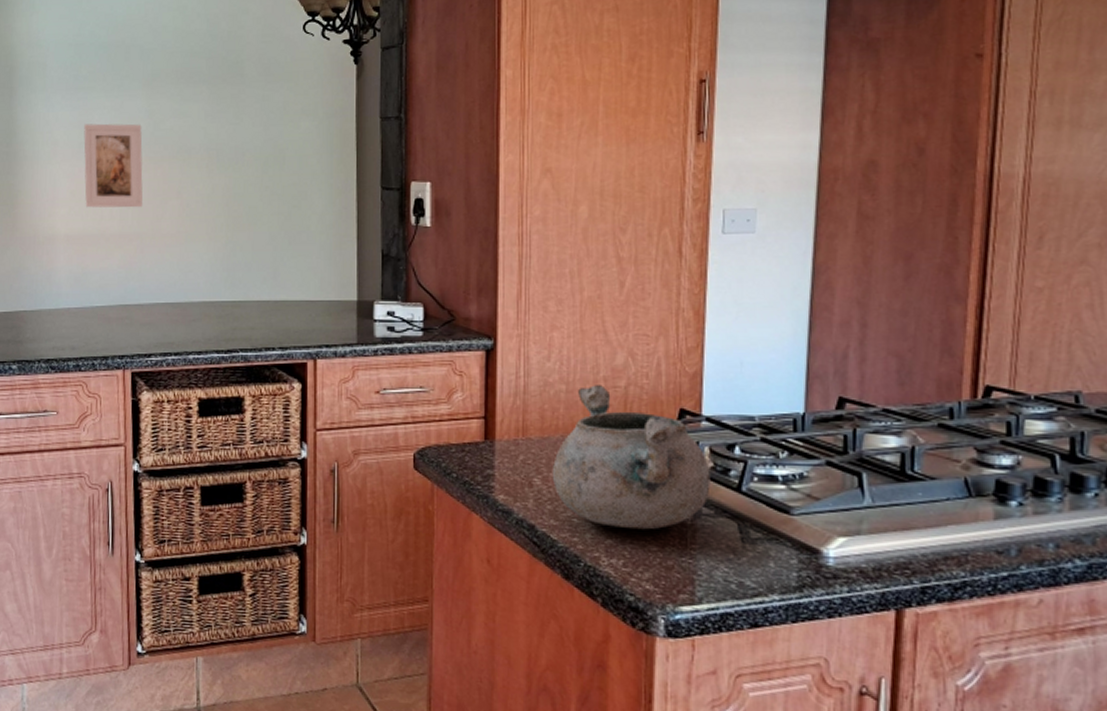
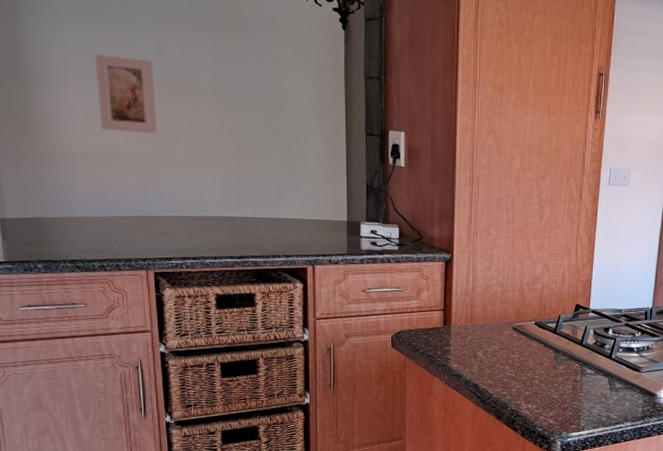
decorative bowl: present [553,385,711,530] -> none [491,288,593,385]

